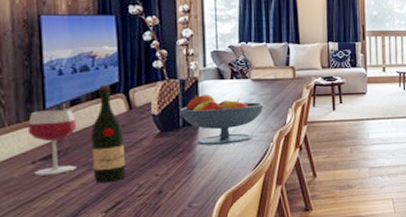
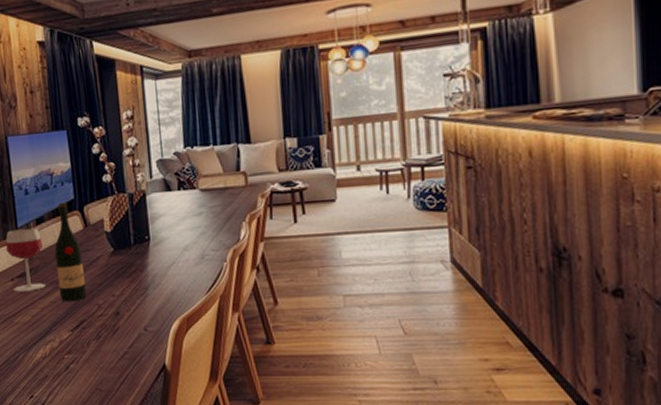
fruit bowl: present [179,95,264,146] -> none [129,209,215,265]

